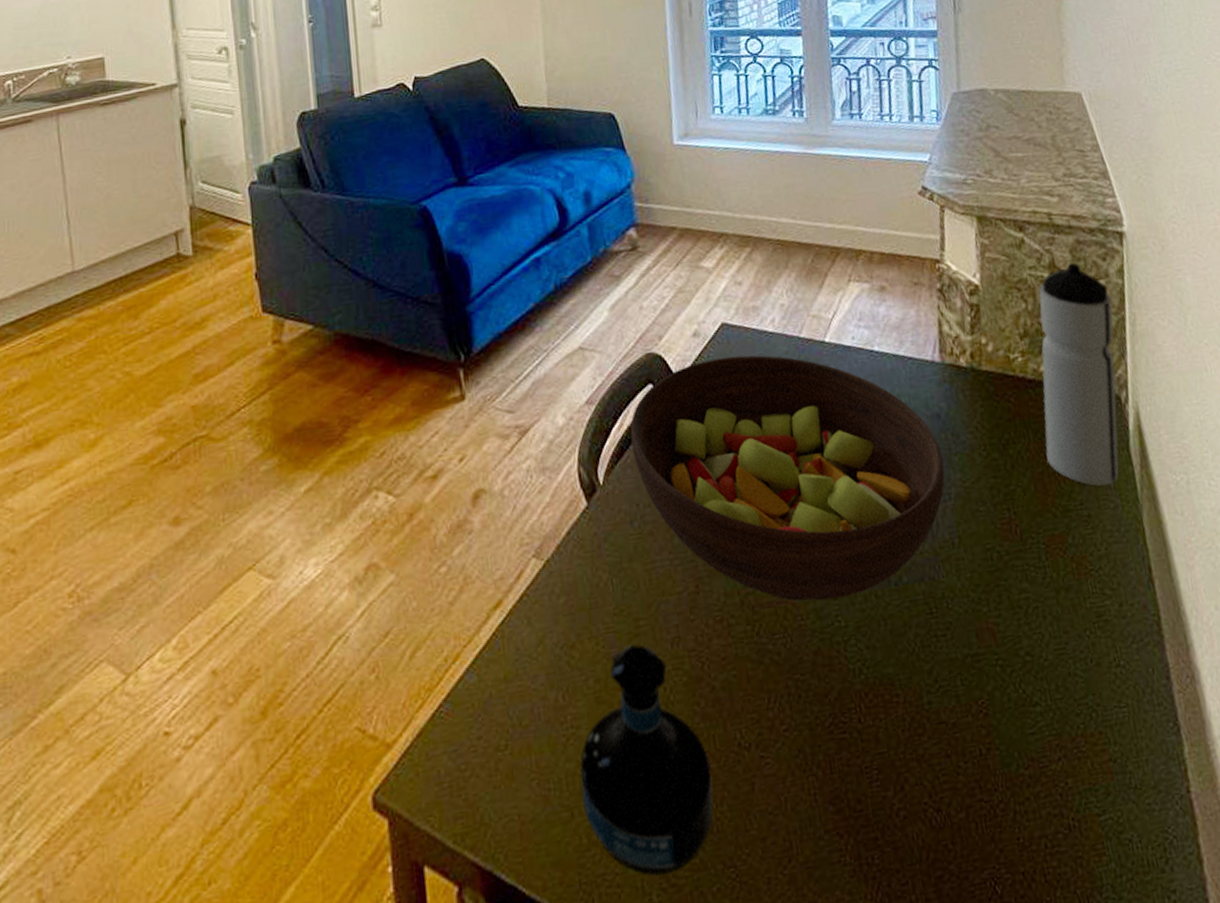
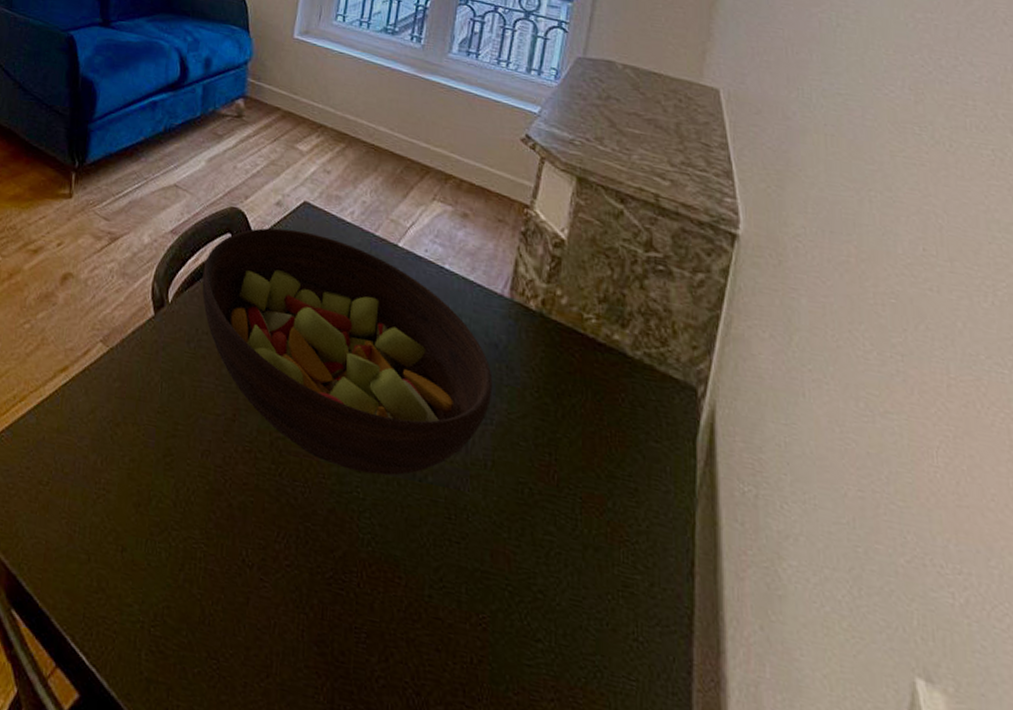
tequila bottle: present [580,644,714,876] -> none [99,441,214,642]
water bottle: present [1039,262,1119,486] -> none [602,247,709,469]

